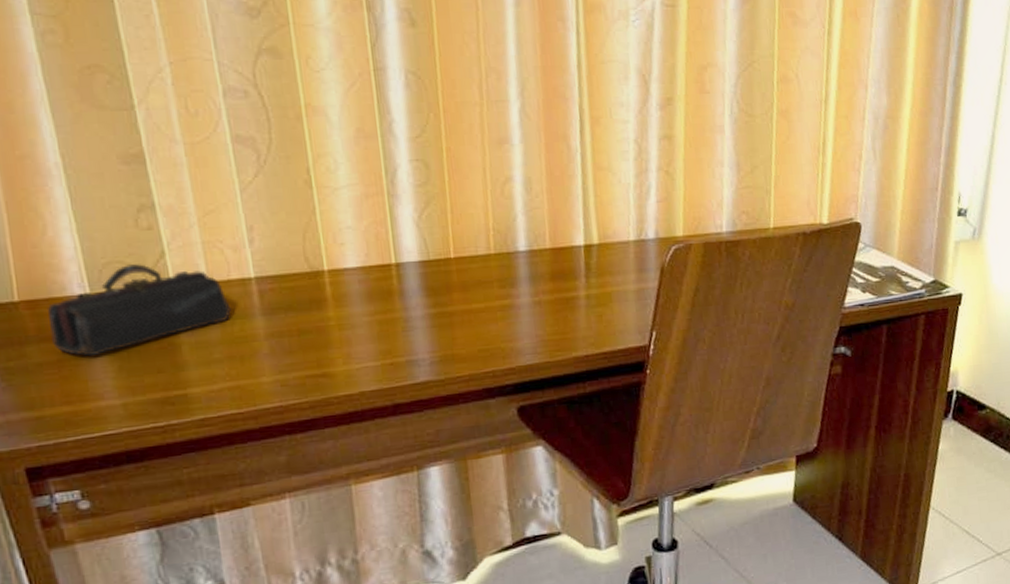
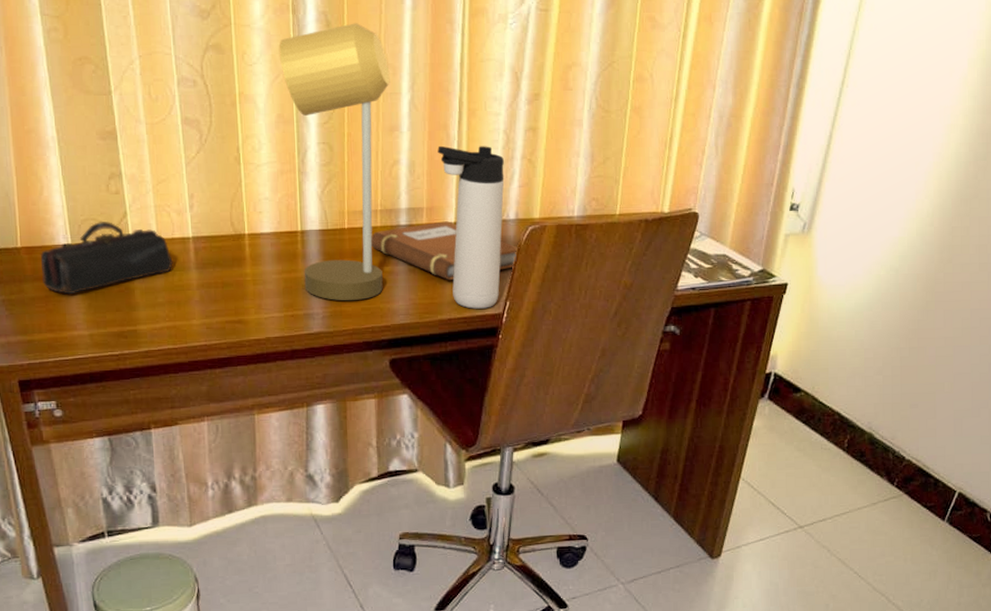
desk lamp: none [352,21,503,343] -> present [278,23,390,300]
notebook: none [484,244,663,311] -> present [371,221,520,280]
thermos bottle: none [557,157,643,343] -> present [437,145,505,309]

